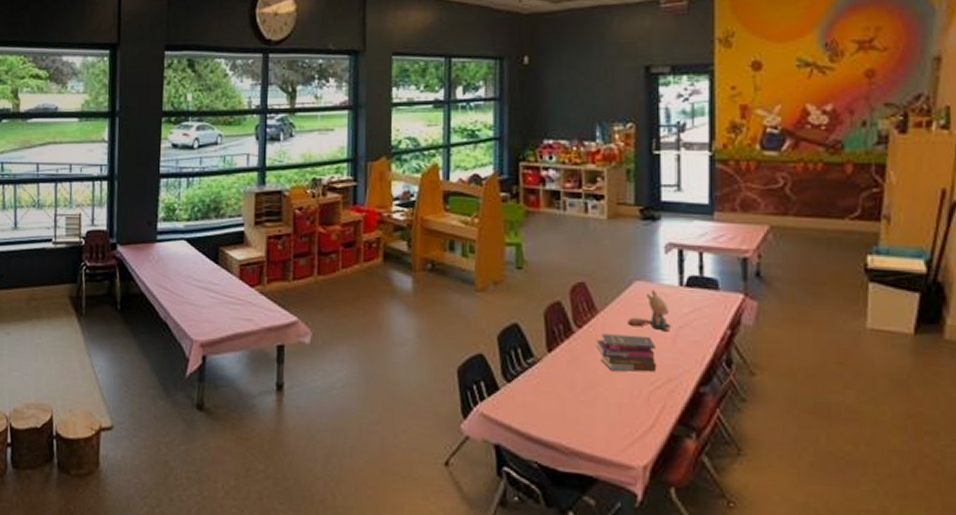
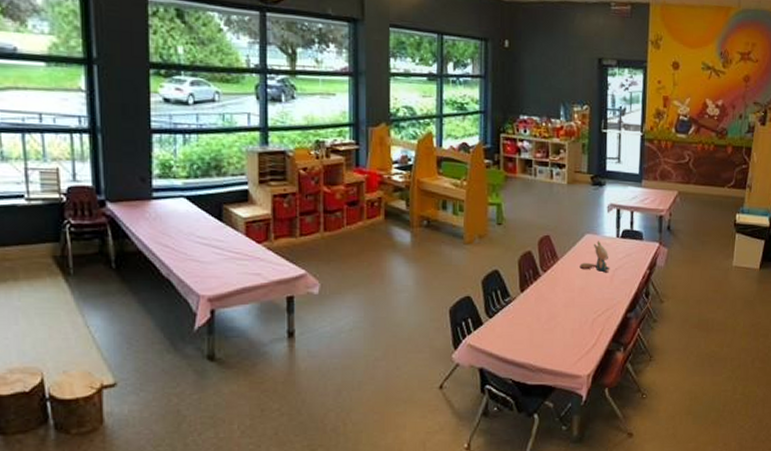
books: present [596,333,657,372] -> none [556,276,599,304]

